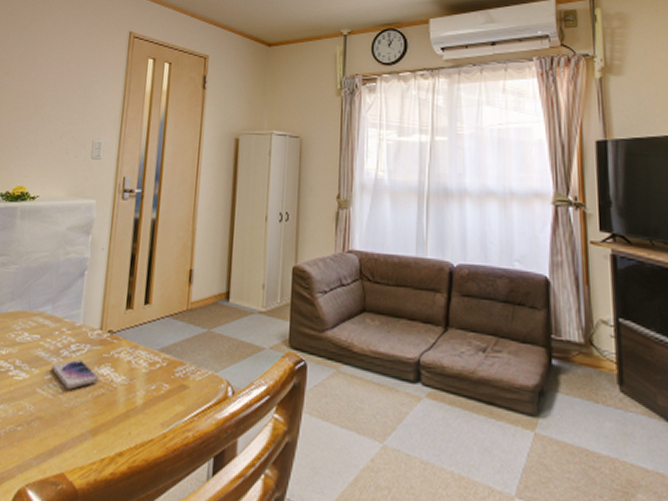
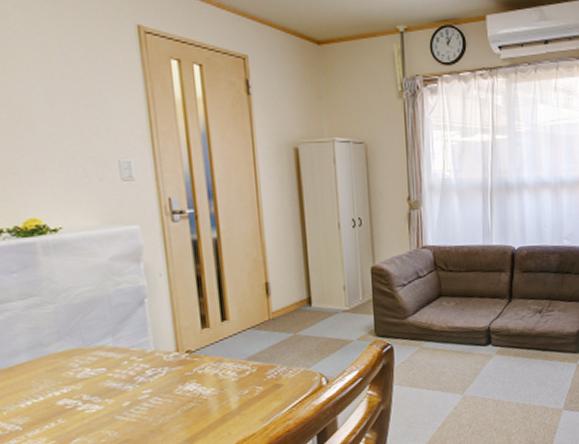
smartphone: present [51,359,99,390] -> none [128,382,186,410]

